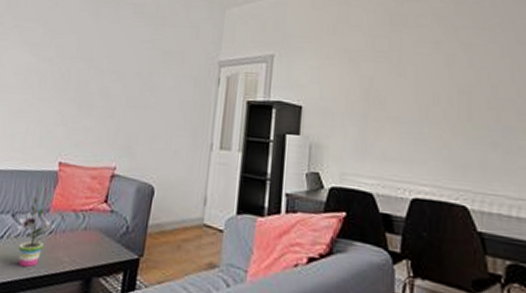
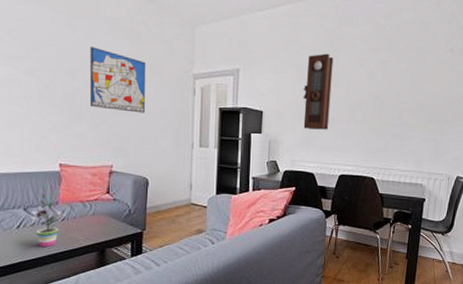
wall art: none [103,33,168,106] -> present [90,46,146,113]
pendulum clock: none [355,35,396,133] -> present [302,53,334,130]

